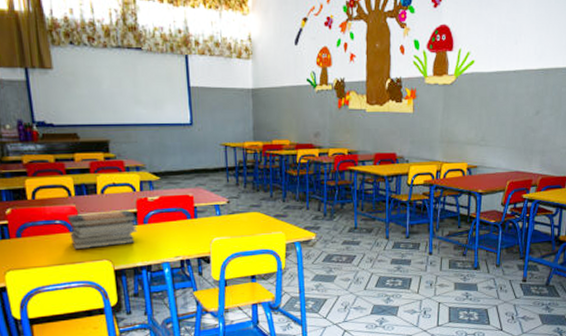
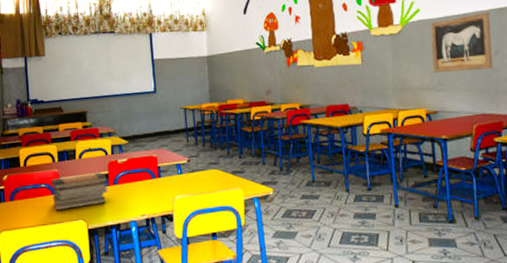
wall art: none [478,72,537,129] -> present [430,12,493,73]

